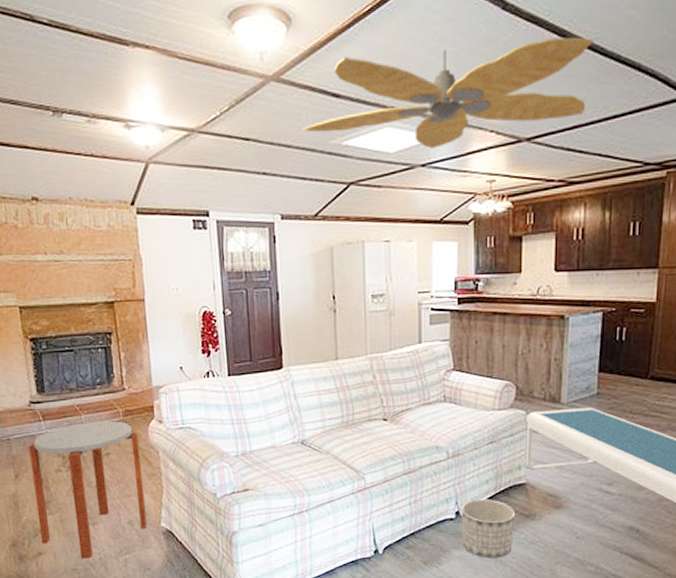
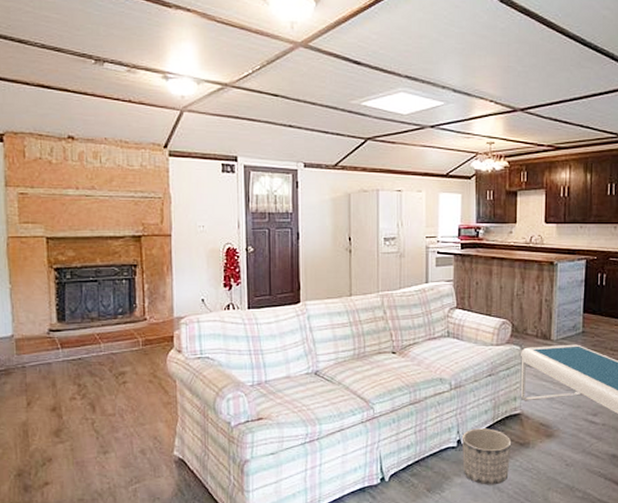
side table: present [29,420,147,559] -> none [44,349,160,489]
ceiling fan: present [301,37,595,148] -> none [325,28,576,112]

